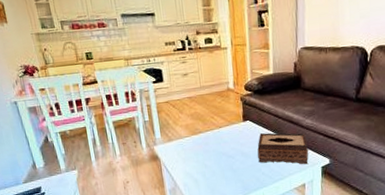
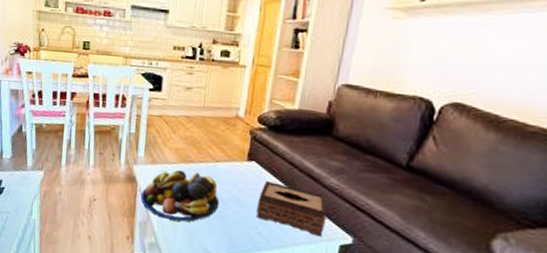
fruit bowl: none [165,140,229,182] -> present [140,170,220,222]

